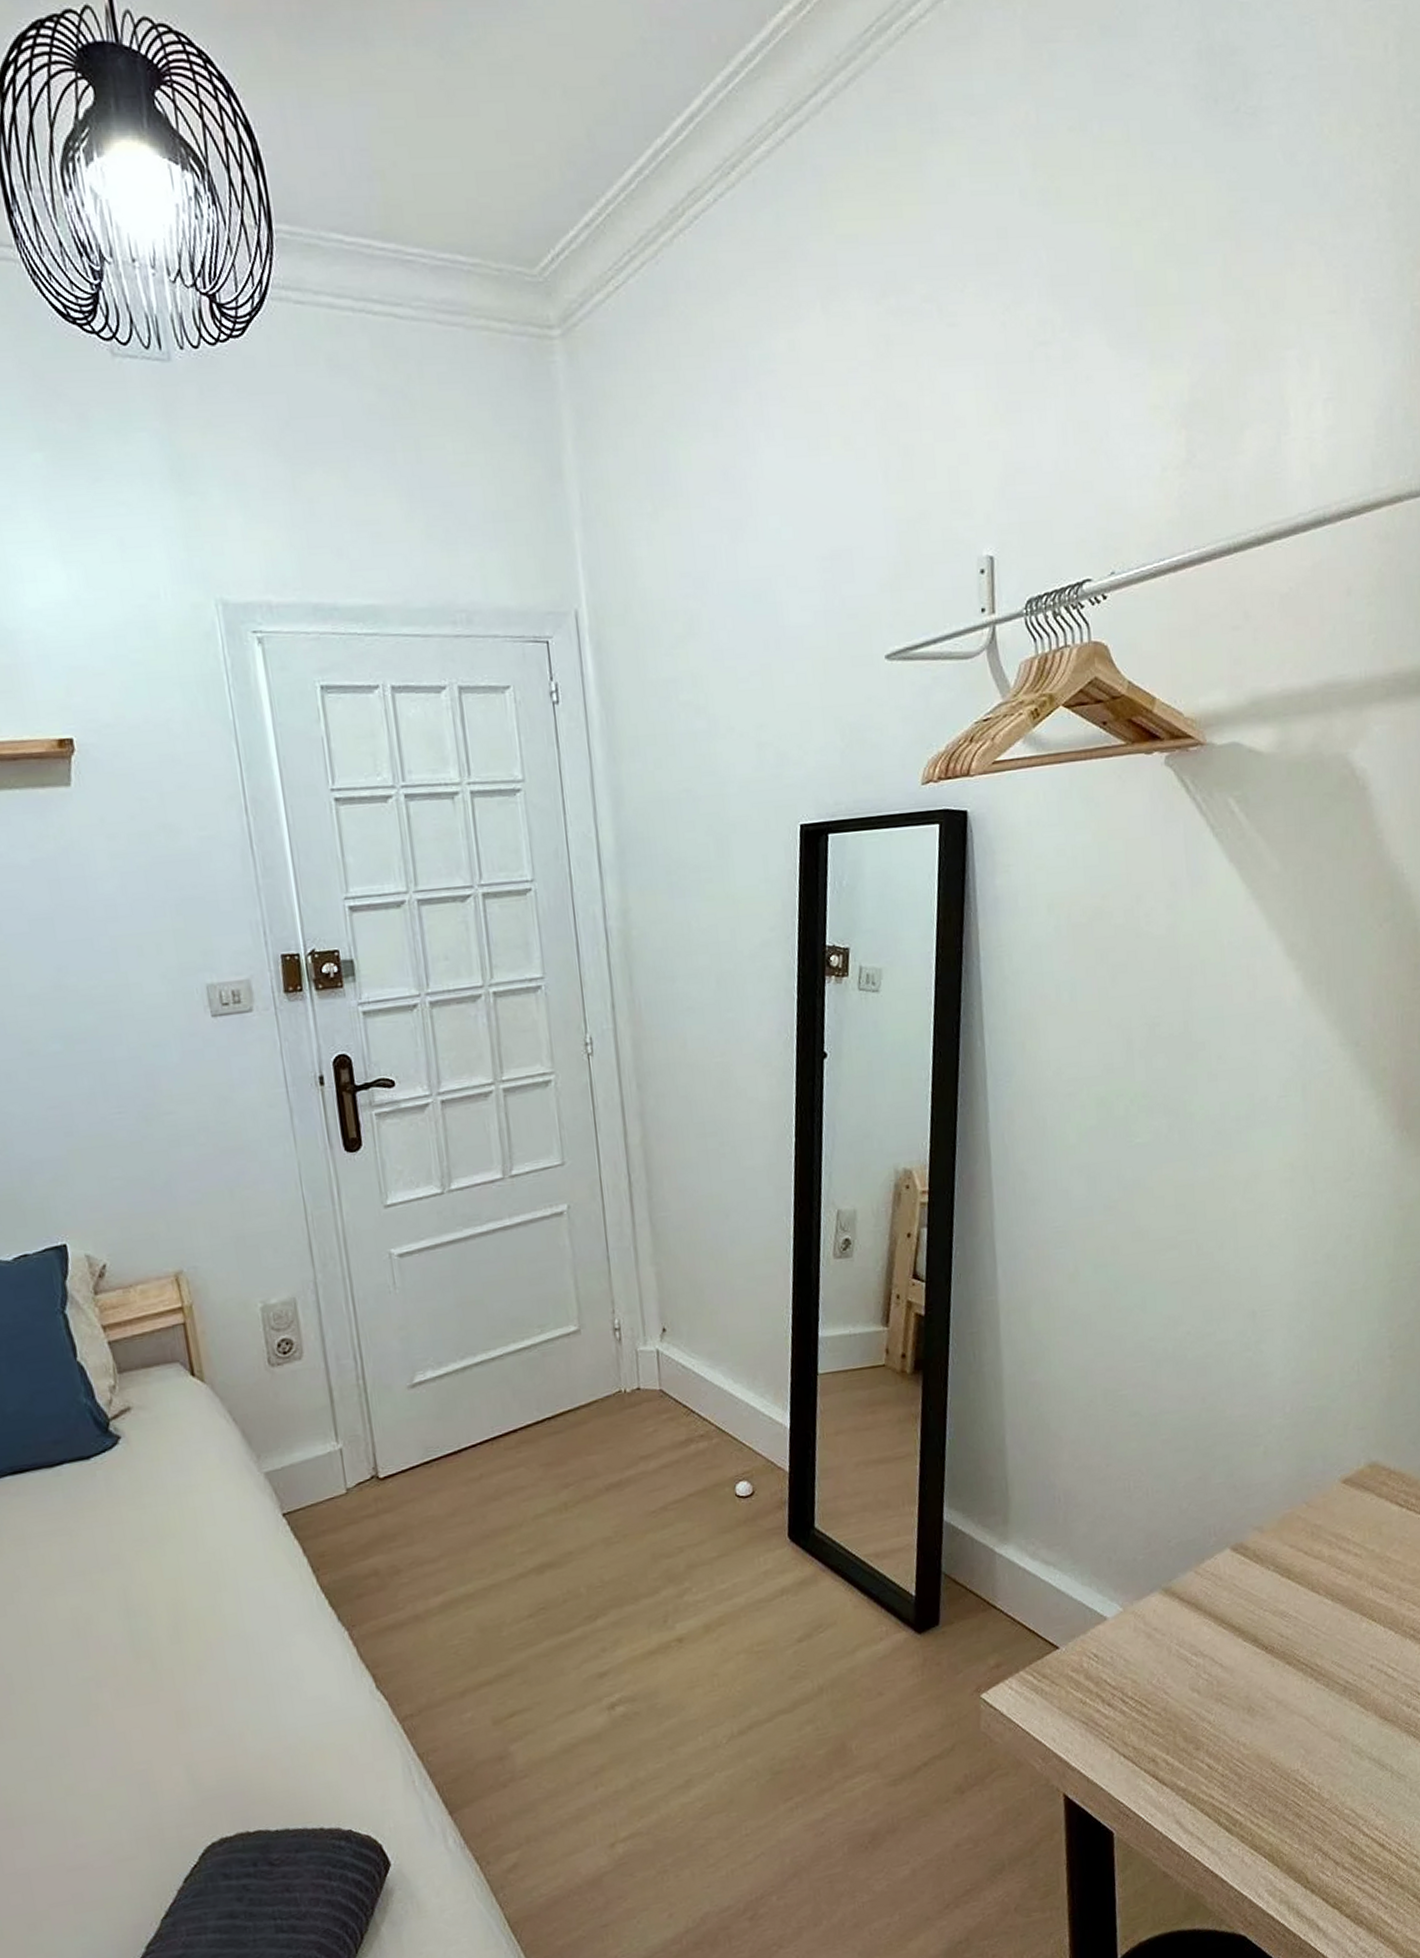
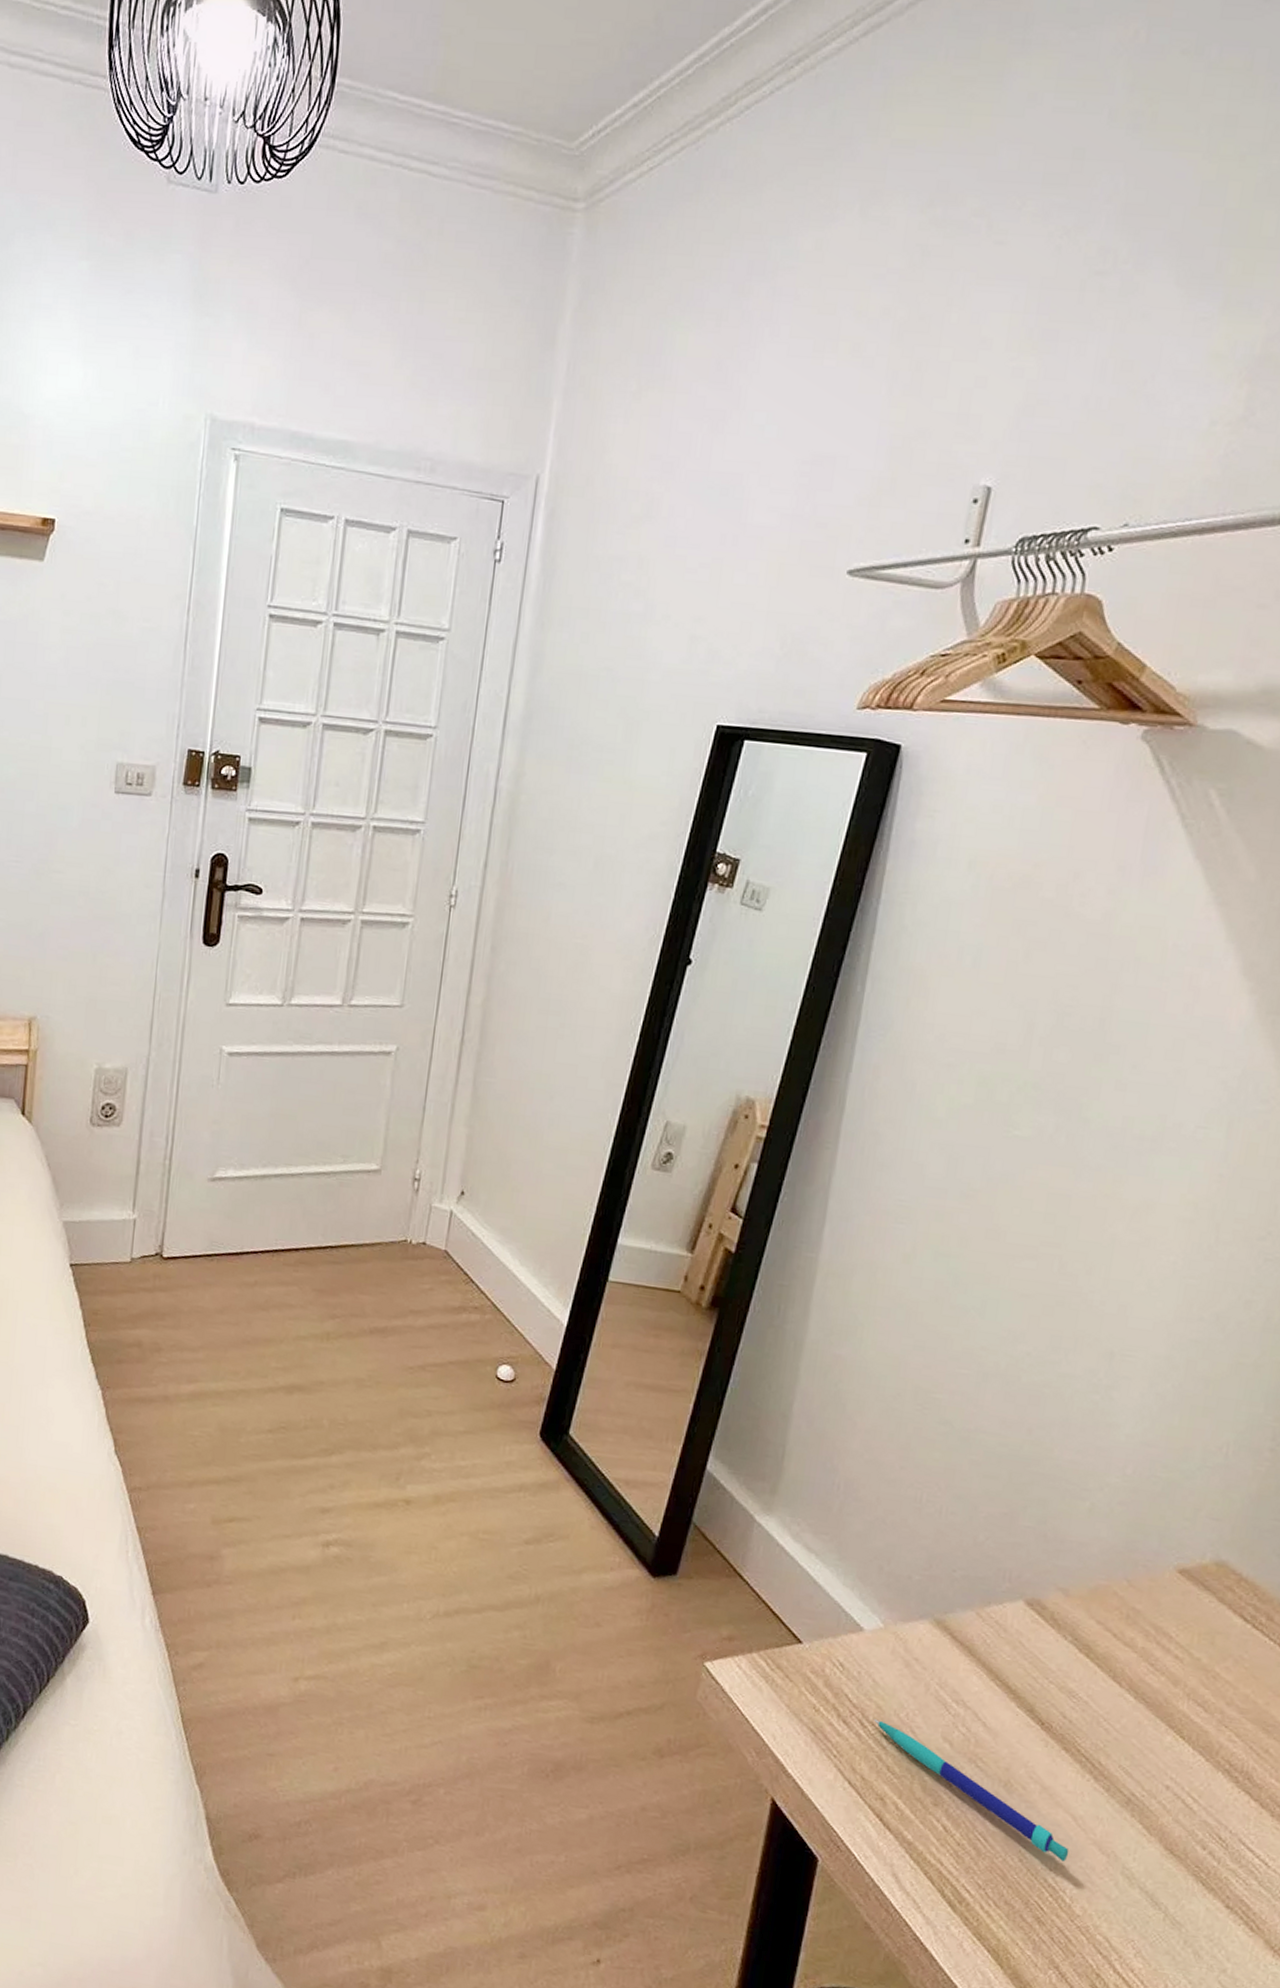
pen: none [1132,1693,1309,1759] -> present [874,1719,1069,1862]

